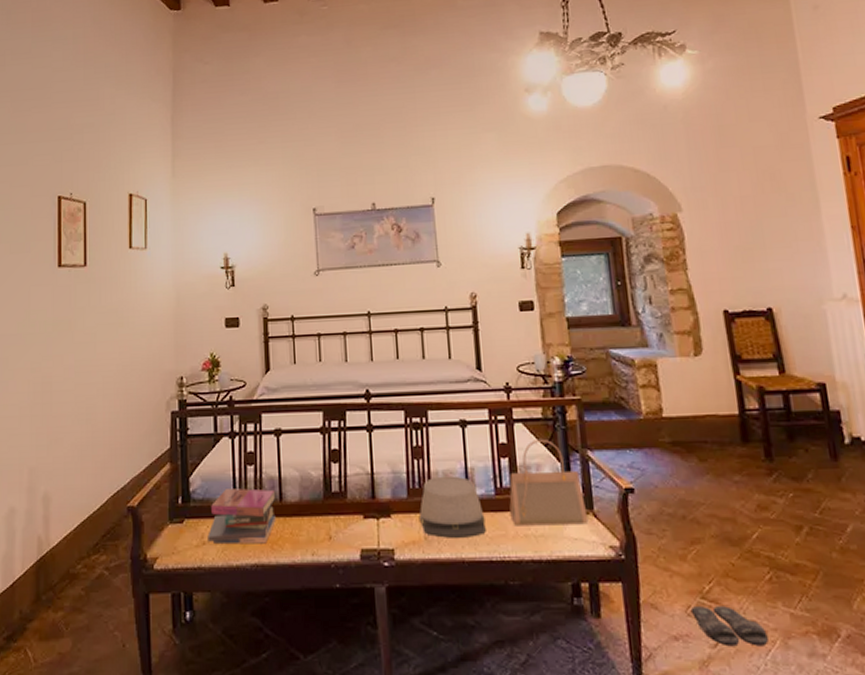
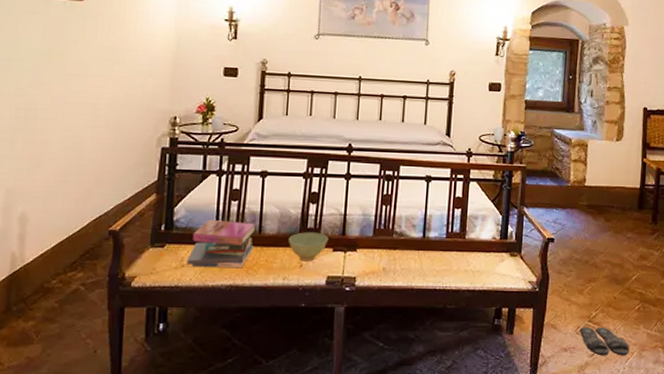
bowl: none [313,497,357,533] -> present [289,232,329,262]
hat: present [418,476,486,538] -> none [380,220,435,270]
handbag: present [509,439,589,526] -> none [456,195,516,264]

